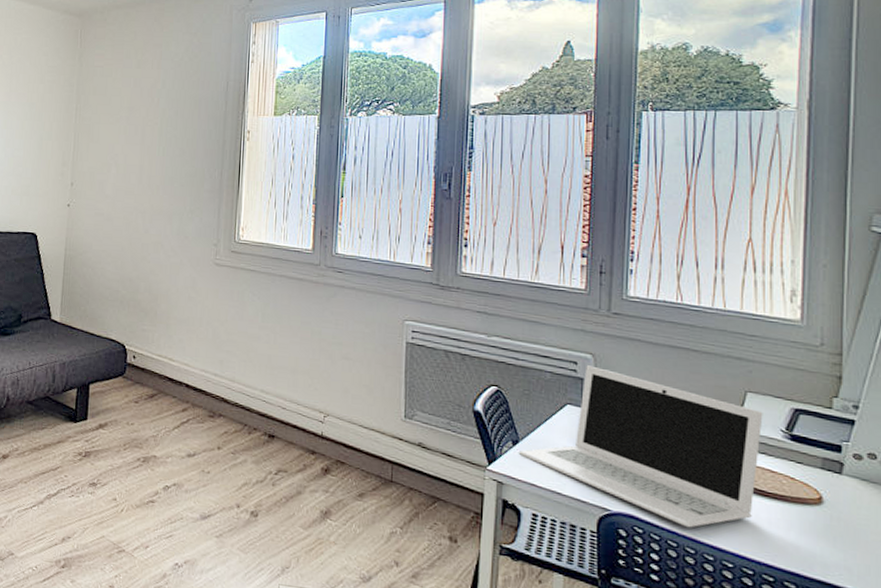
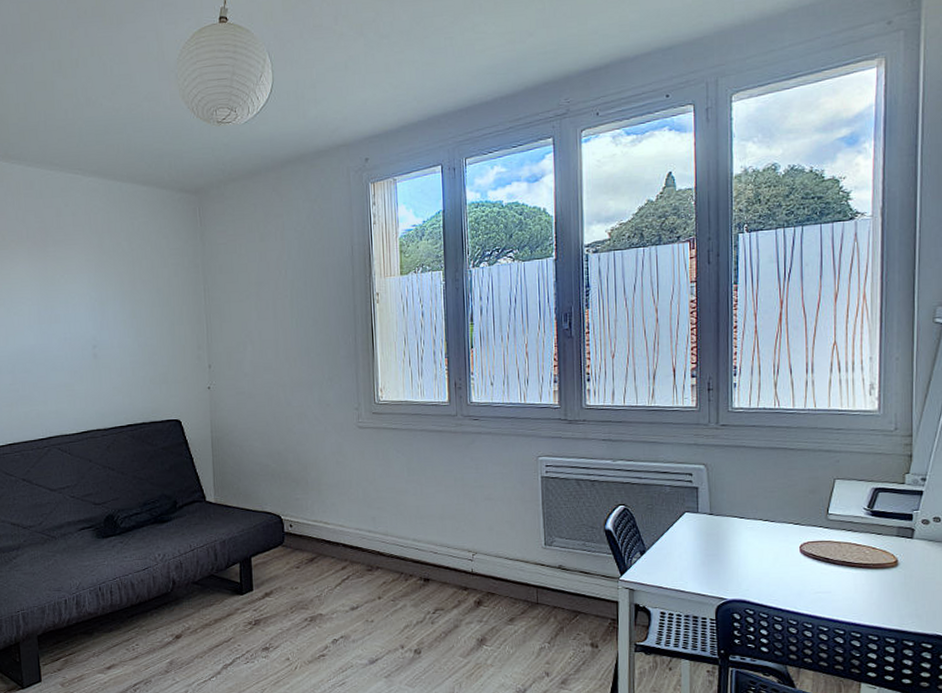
laptop: present [519,365,763,528] -> none [647,475,849,603]

